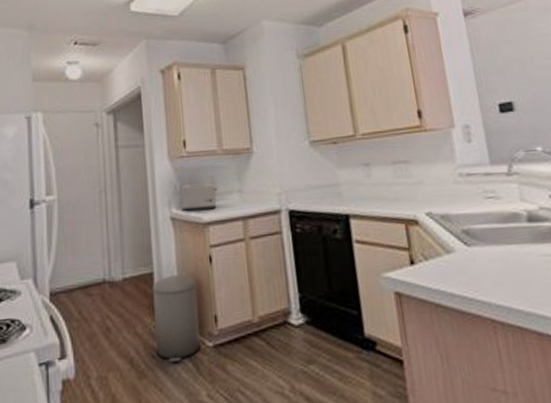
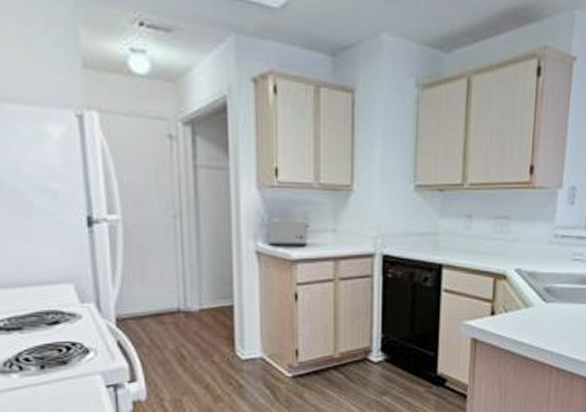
pedal bin: present [152,274,200,362] -> none [232,309,280,389]

